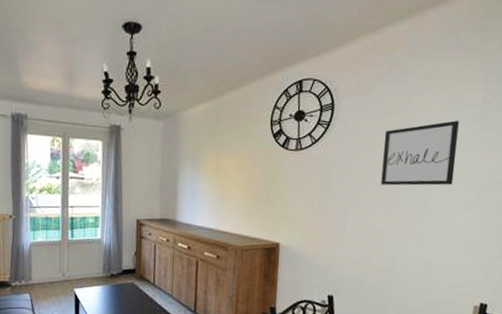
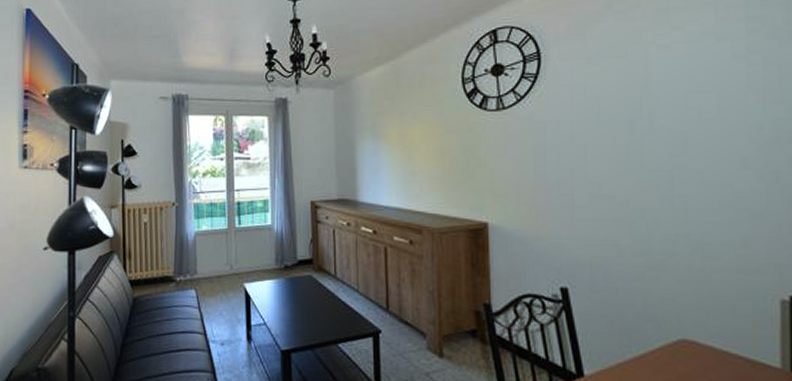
wall art: present [380,120,459,186] -> none [612,58,720,145]

